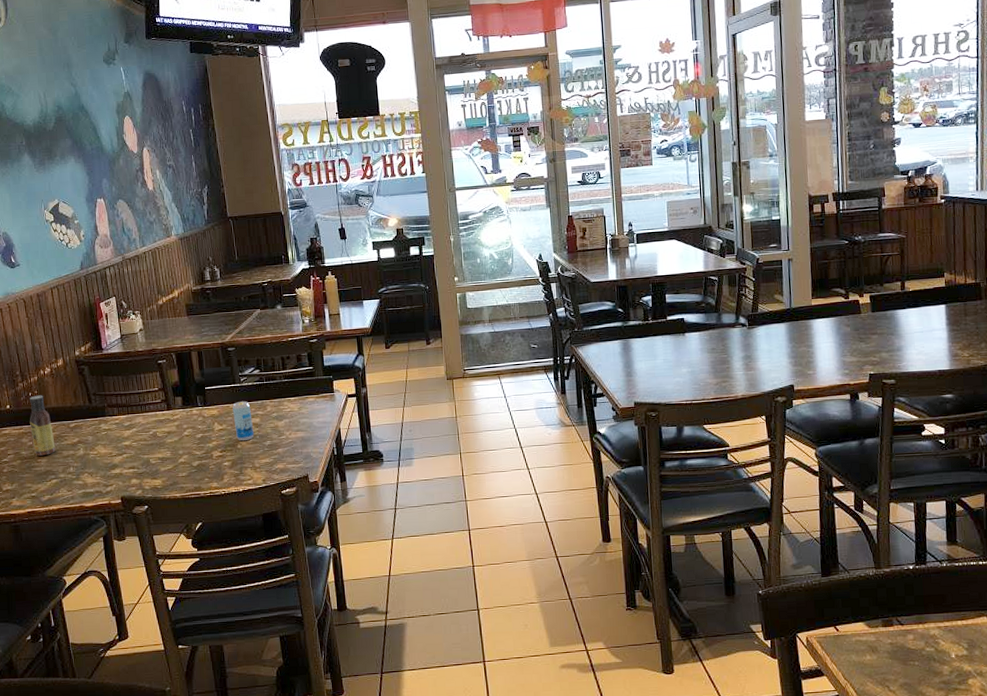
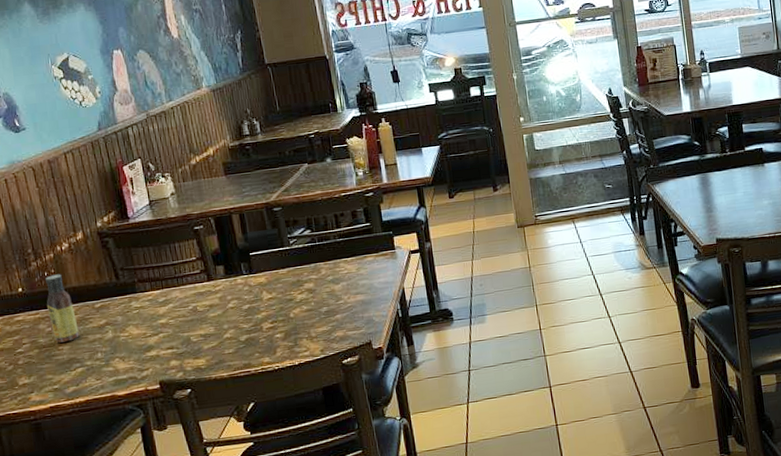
beverage can: present [232,401,254,441] -> none [282,265,308,309]

